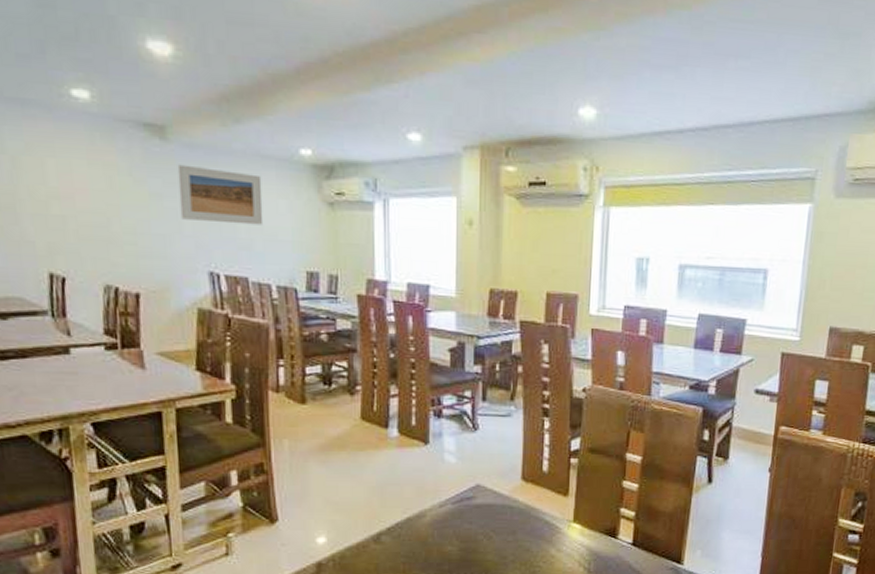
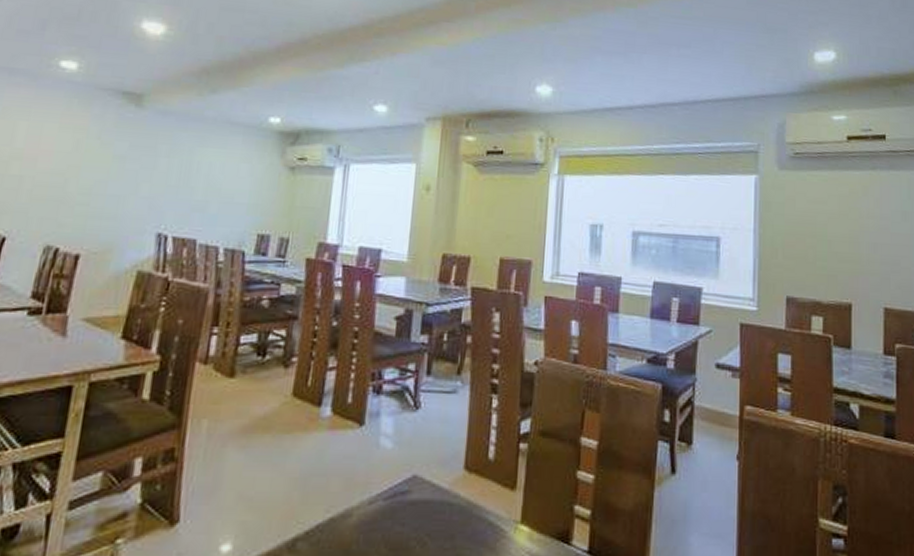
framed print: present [177,164,264,225] -> none [139,129,228,188]

